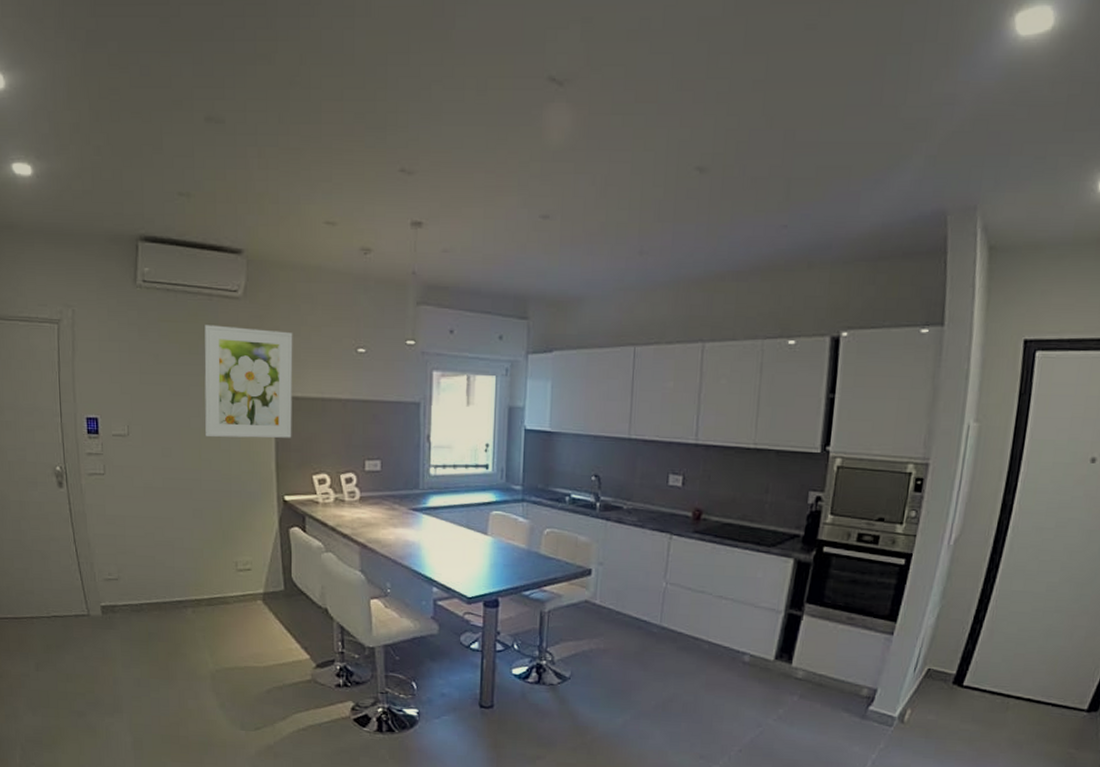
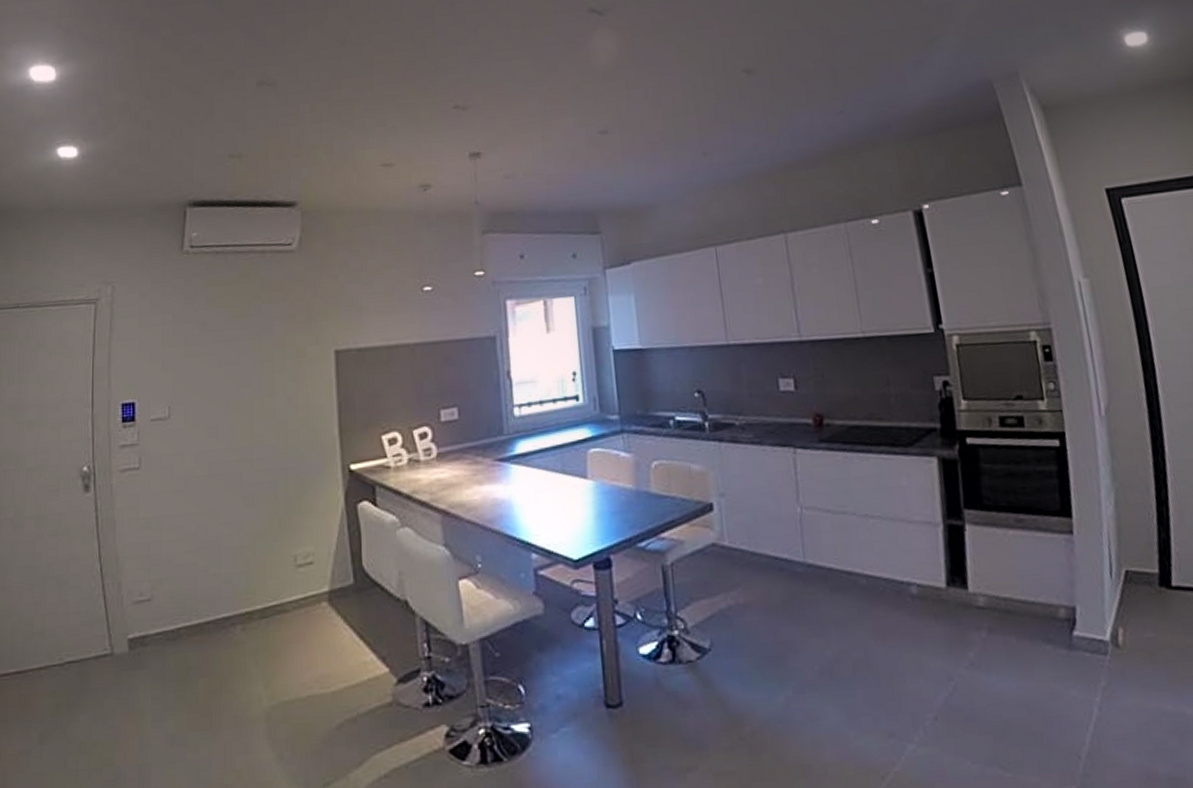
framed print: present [204,325,293,438] -> none [256,279,356,408]

